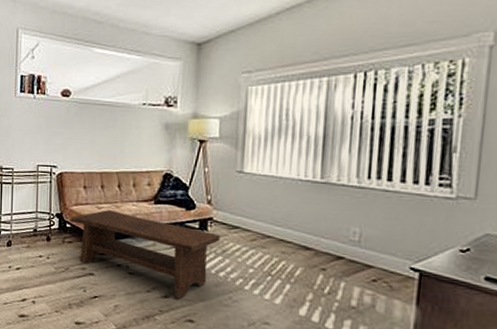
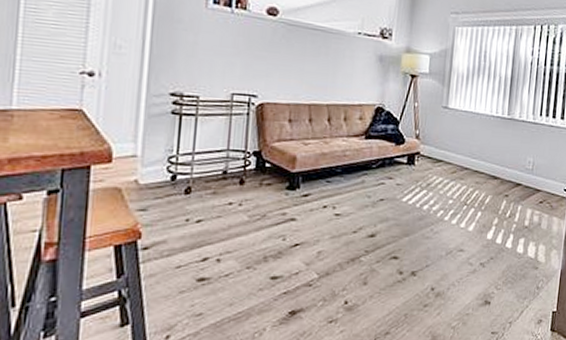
coffee table: present [69,210,220,300] -> none [269,146,426,237]

